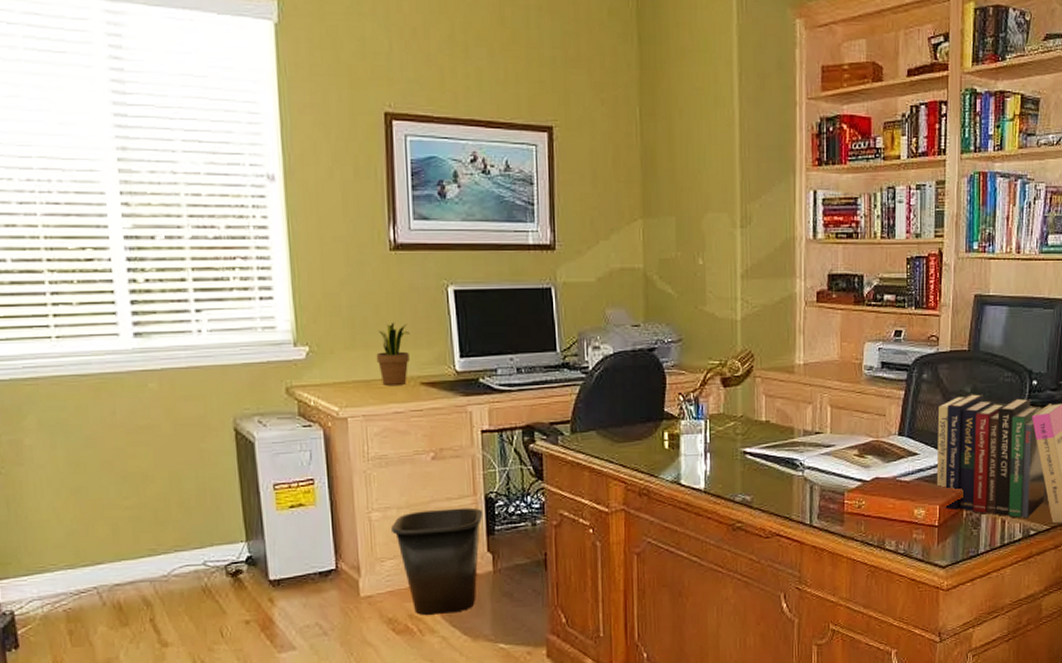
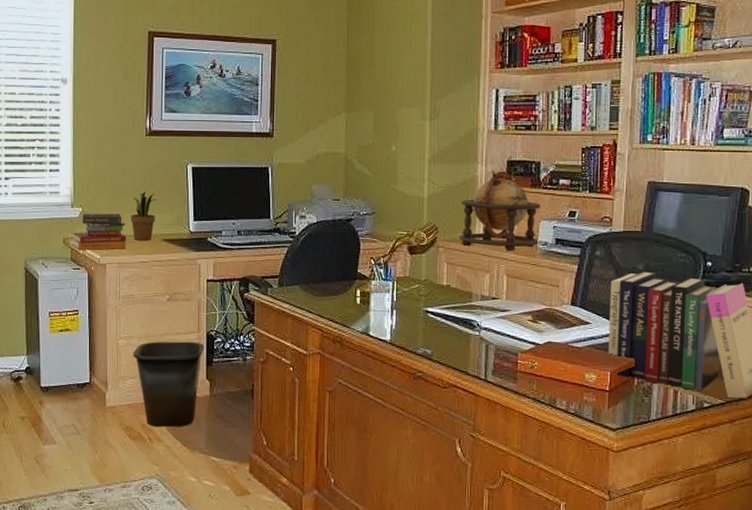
books: none [297,352,373,401] -> present [72,213,127,250]
globe: none [777,285,865,379] -> present [458,169,541,251]

